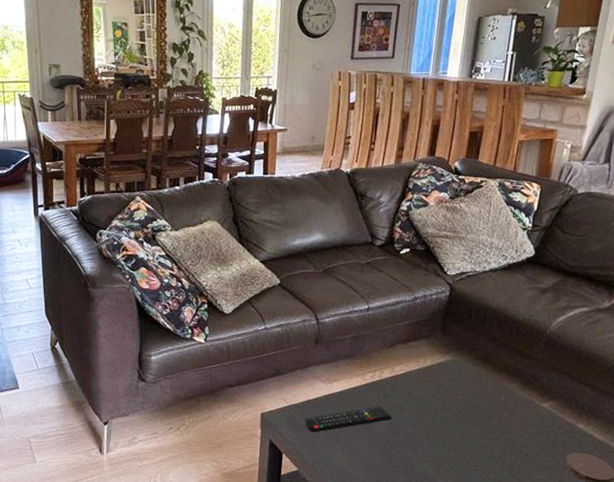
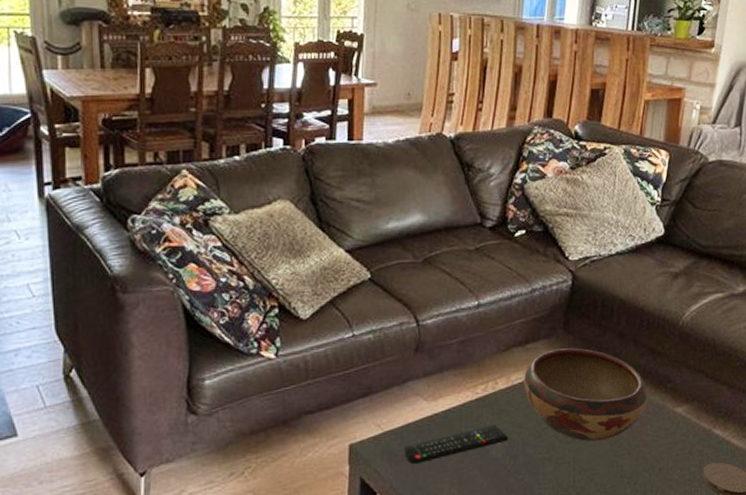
decorative bowl: none [406,347,517,426] -> present [524,348,648,442]

